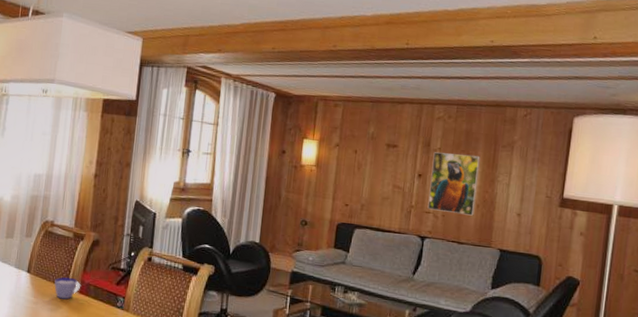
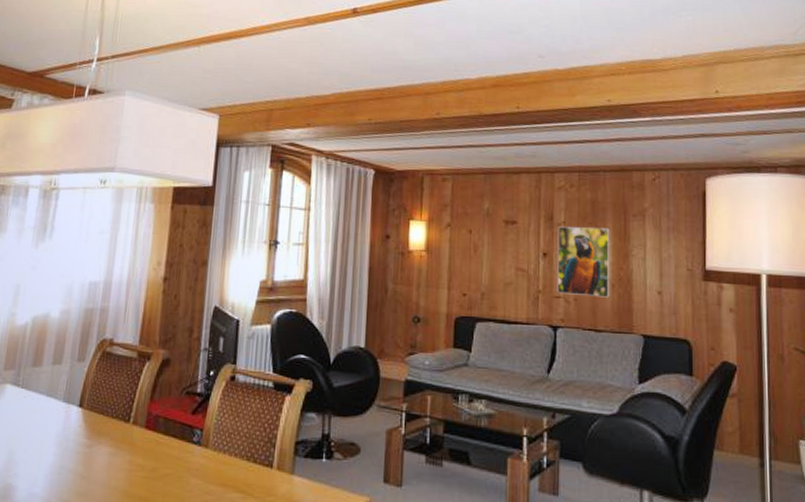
cup: present [54,277,80,300] -> none [113,409,147,438]

